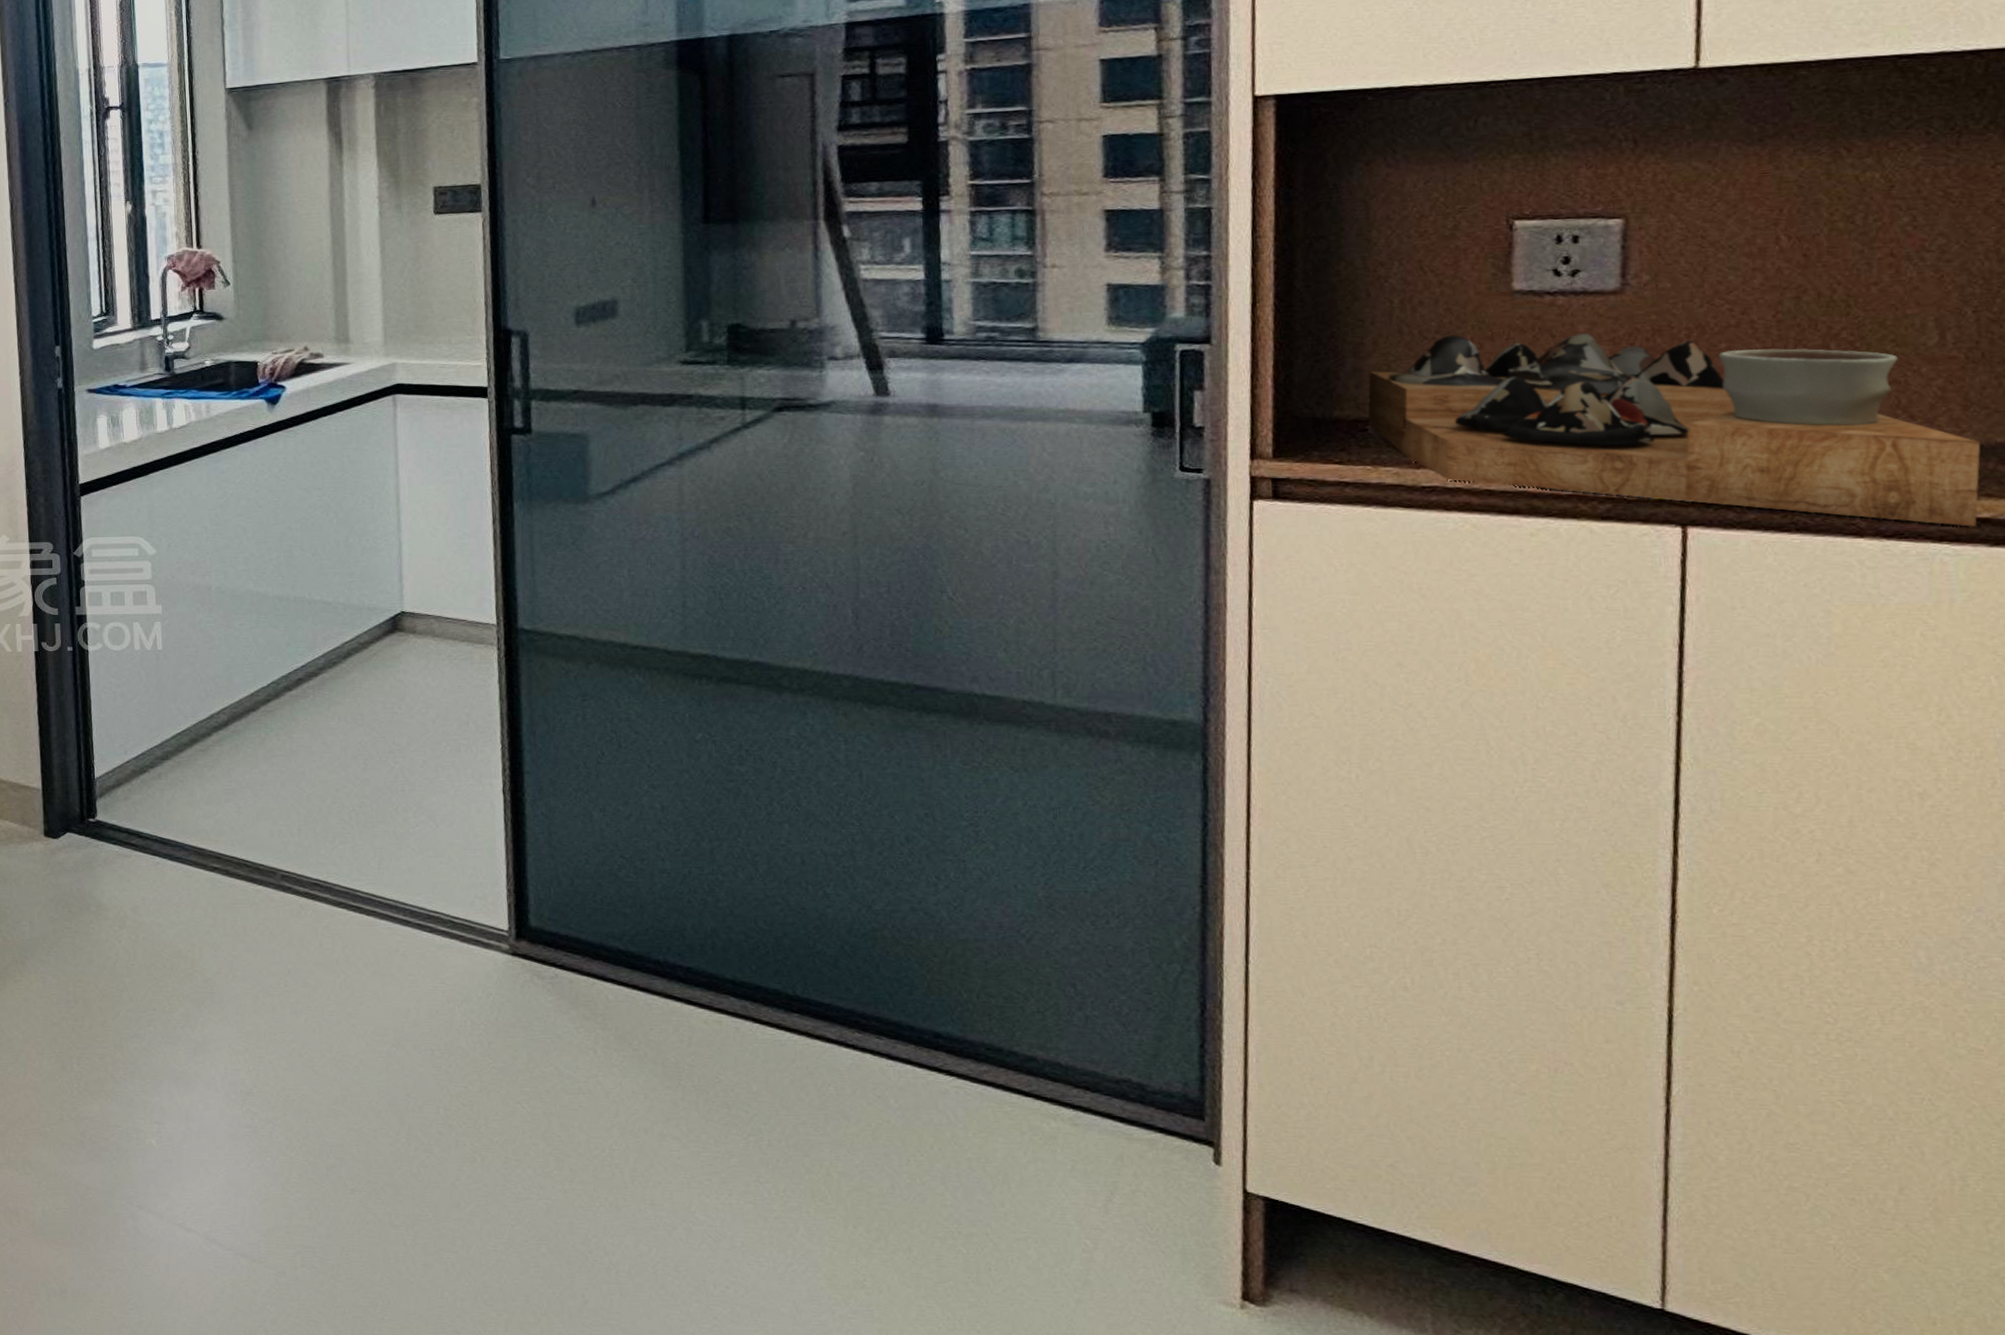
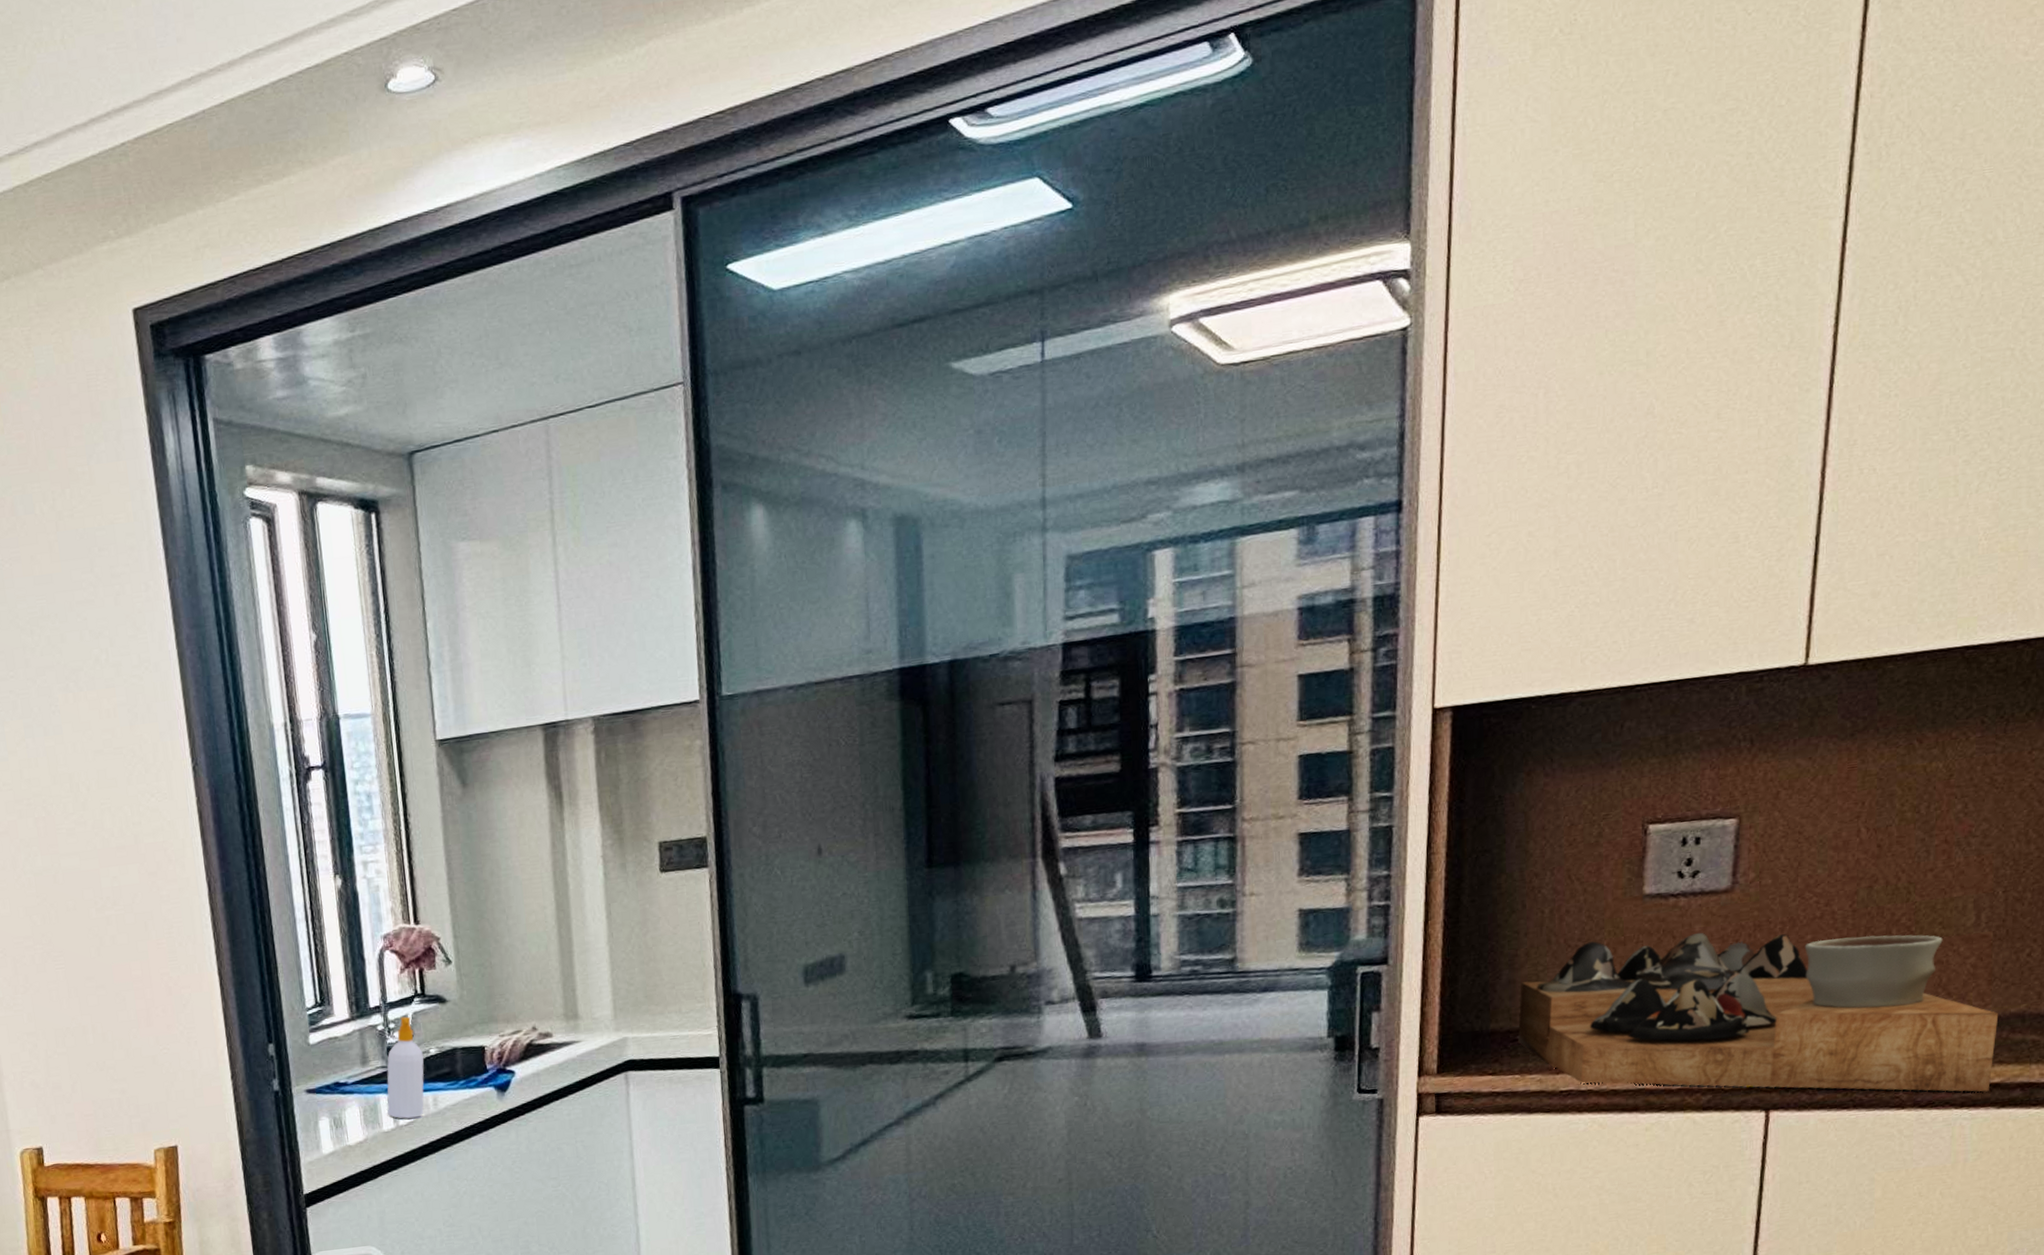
soap bottle: none [162,330,200,423] -> present [387,1016,424,1119]

